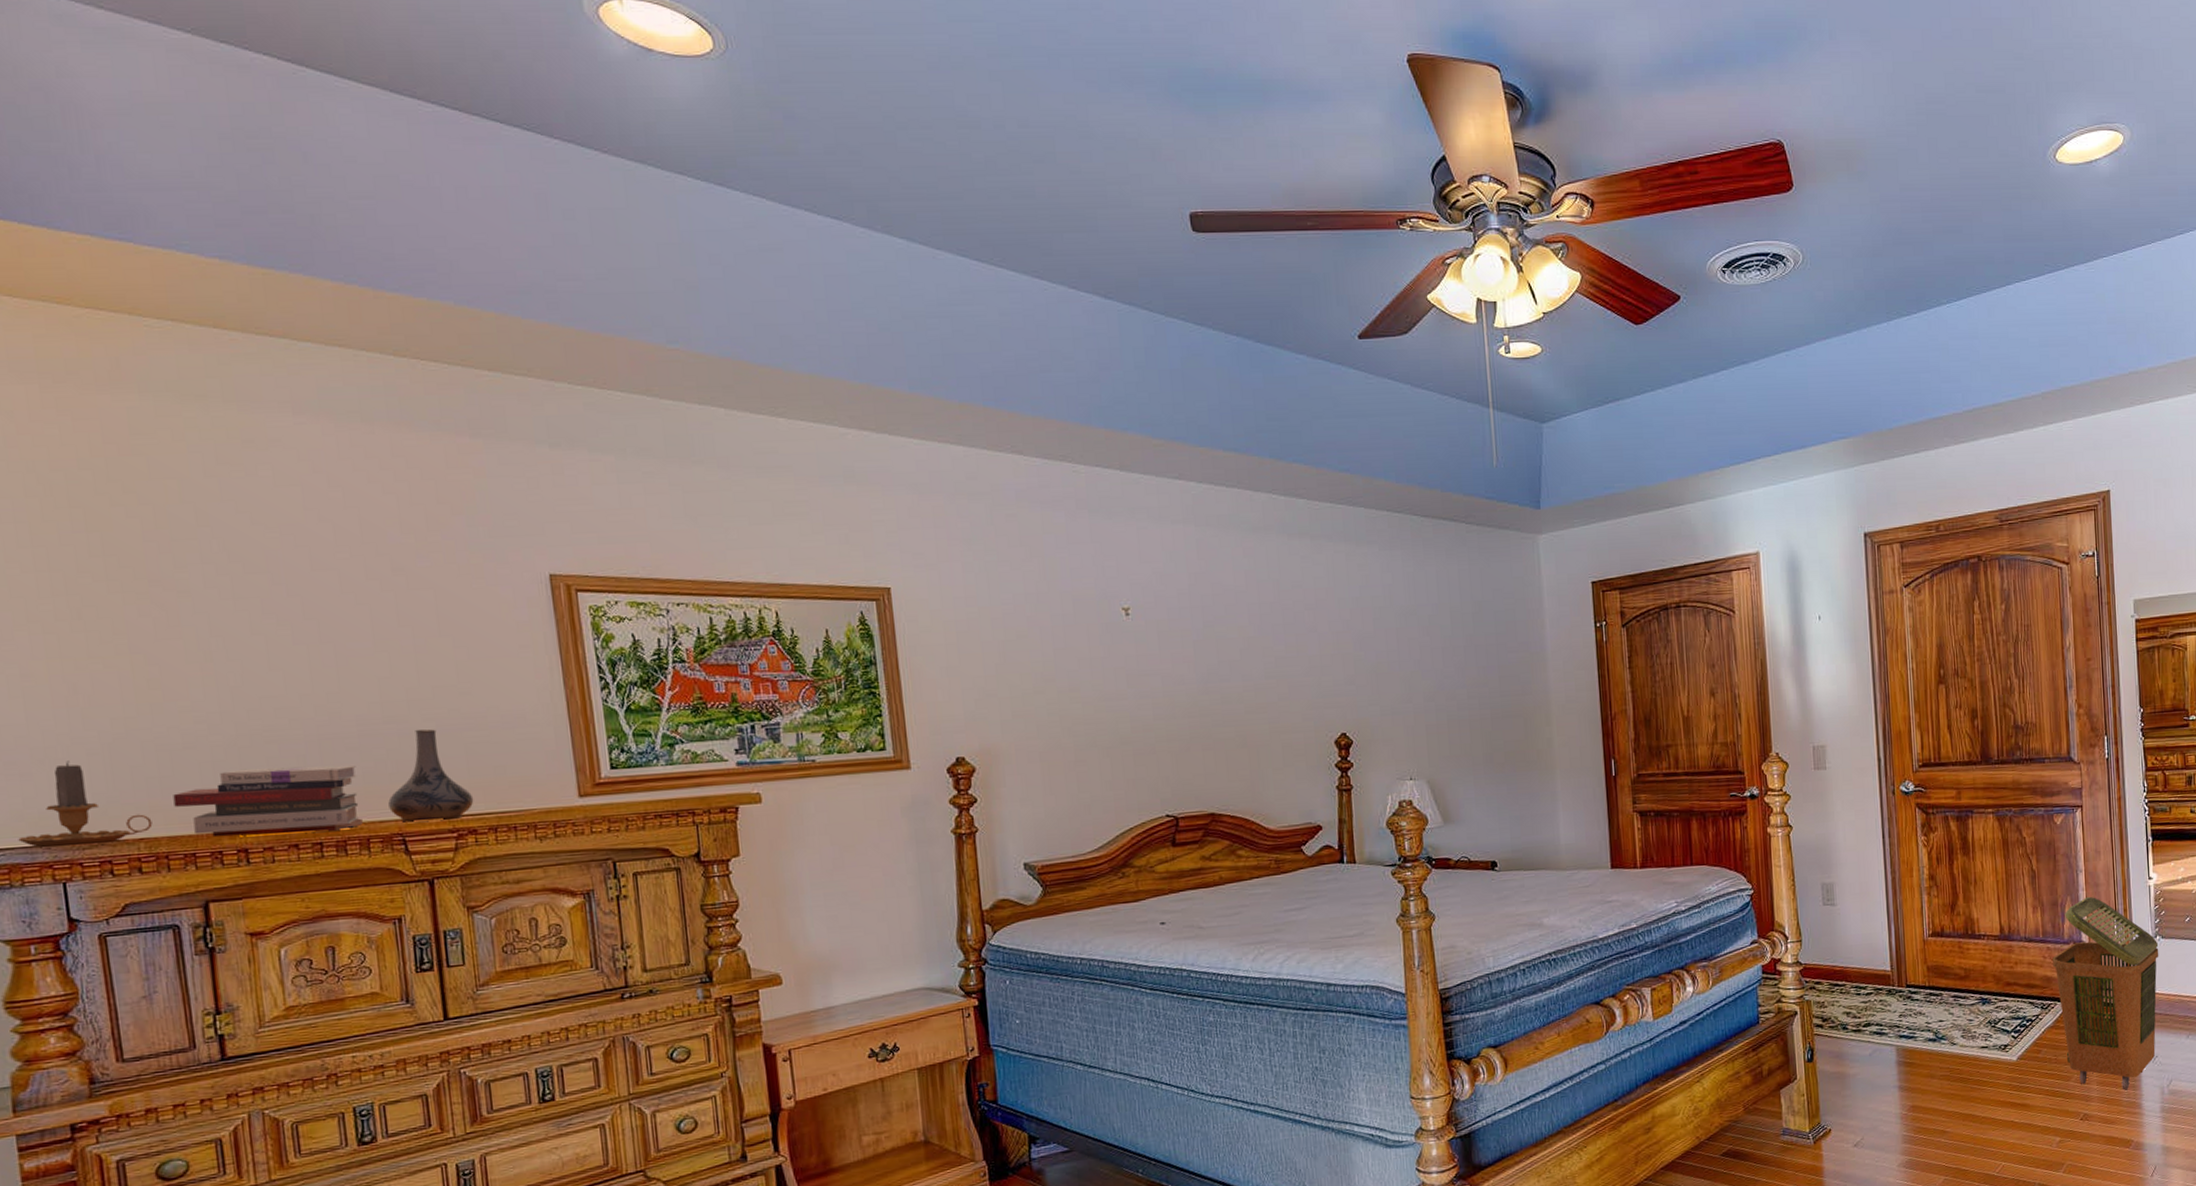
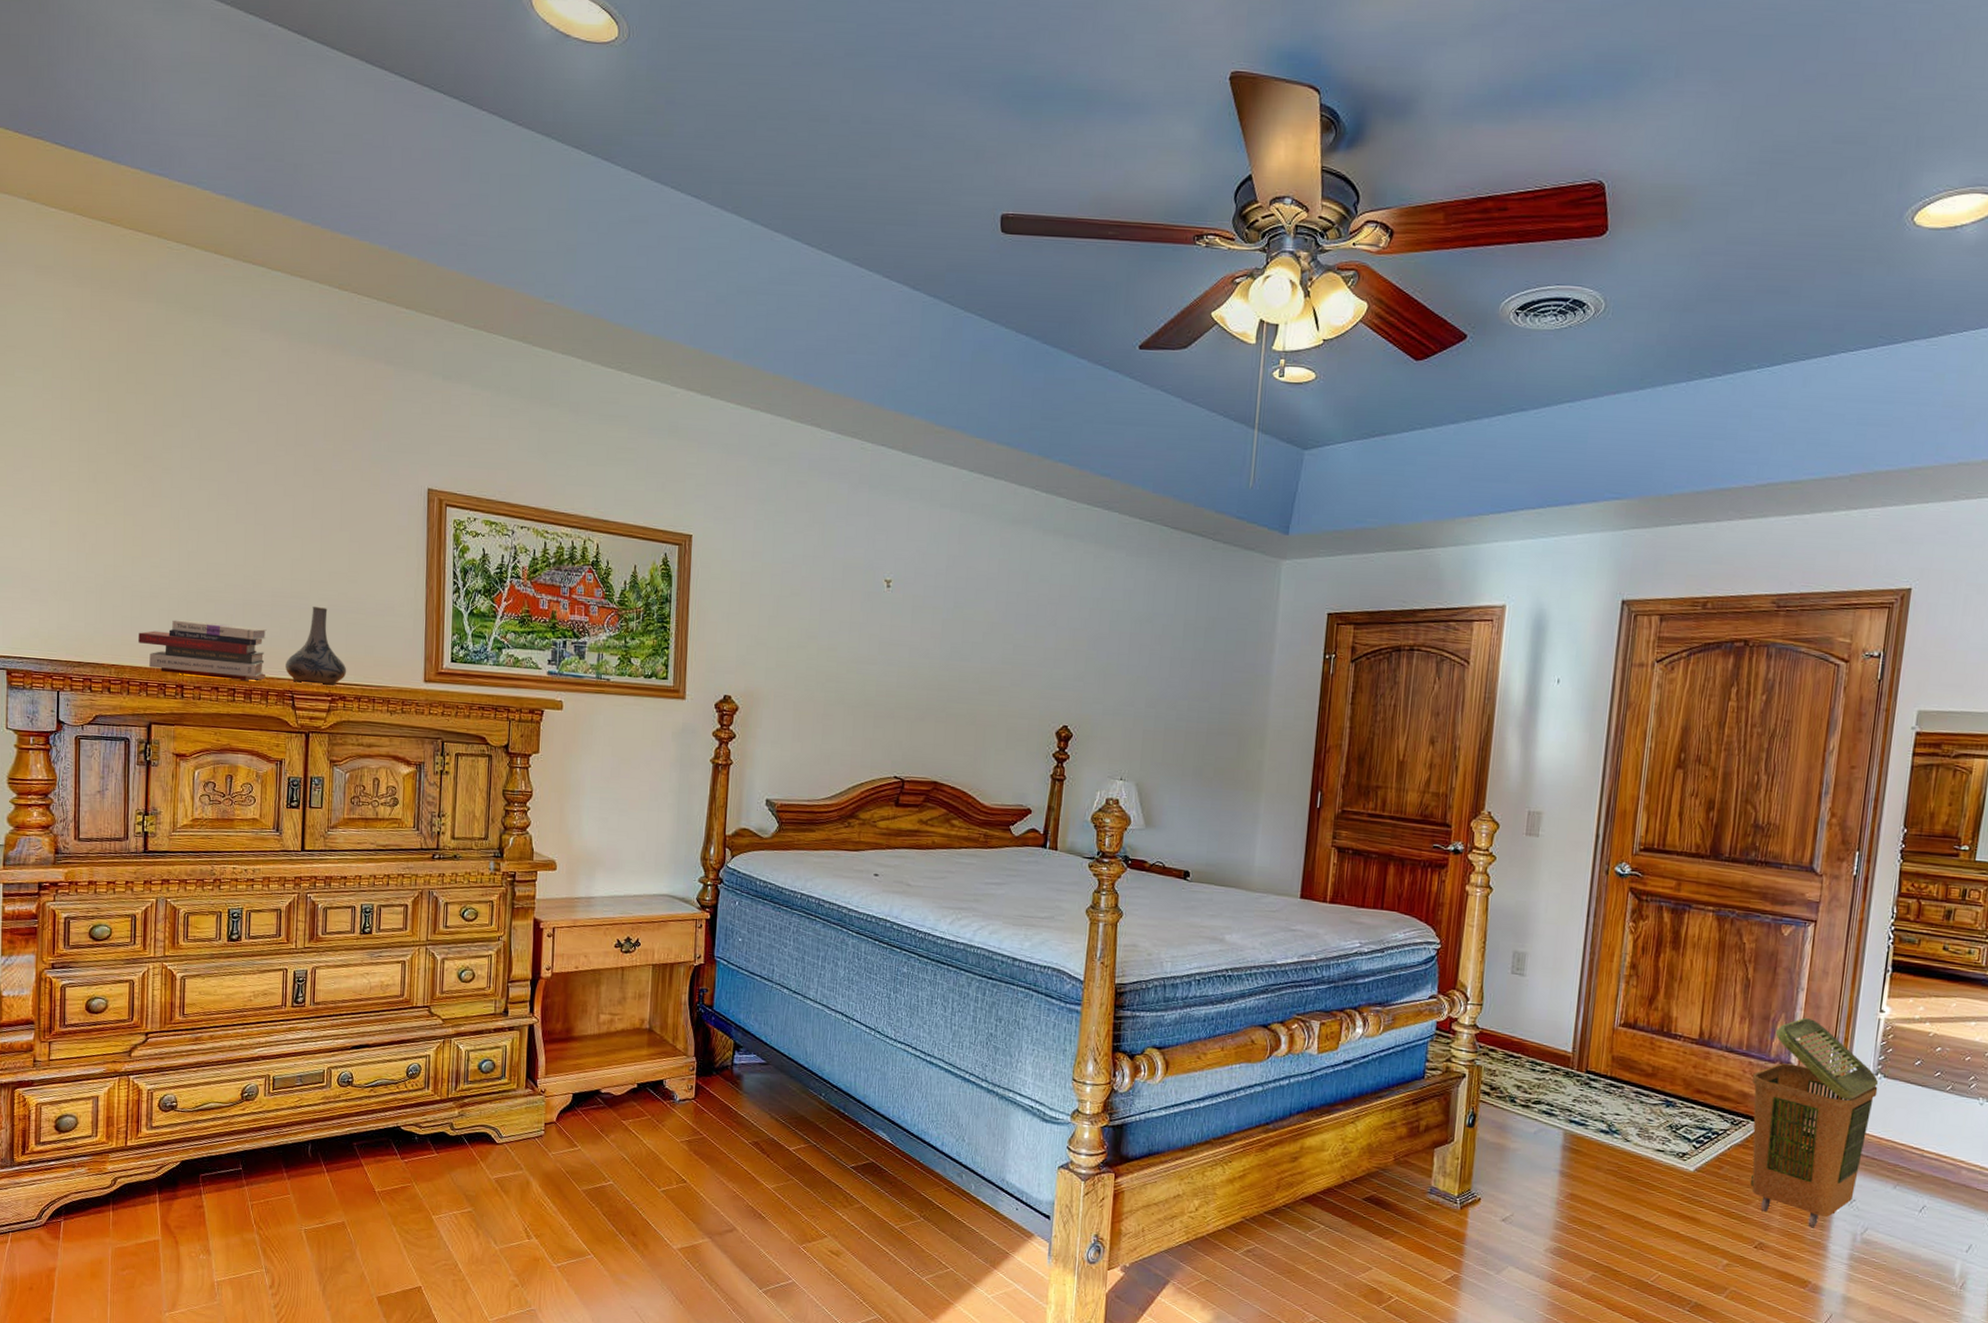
candle: present [18,760,153,850] -> none [33,594,122,666]

